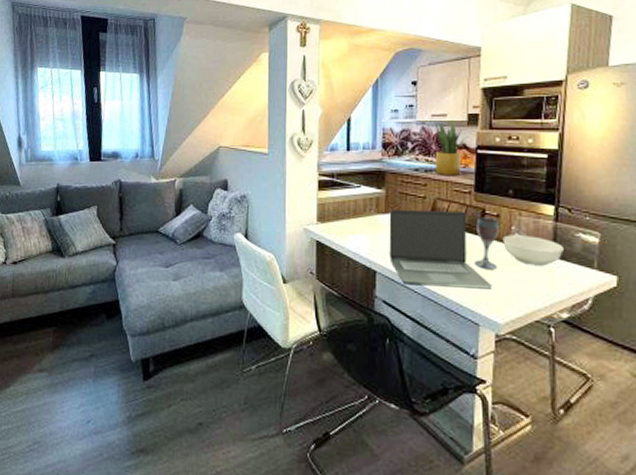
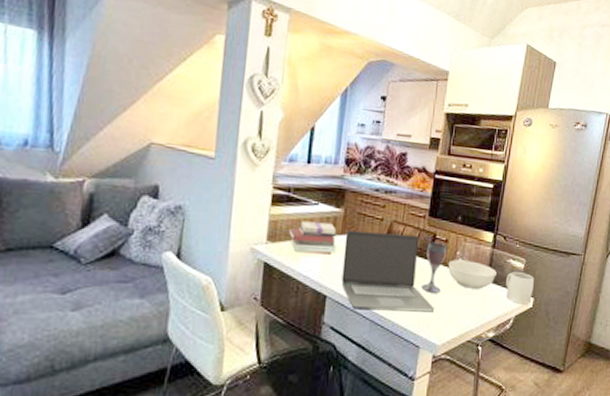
books: none [335,203,382,233] -> present [288,221,337,255]
planter: present [435,121,466,175] -> none [394,142,427,199]
mug: none [577,246,616,283] -> present [506,271,534,304]

